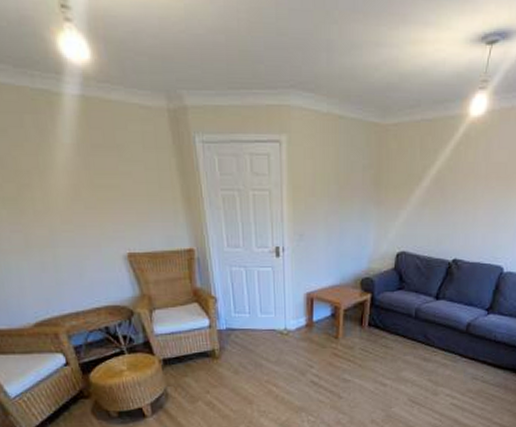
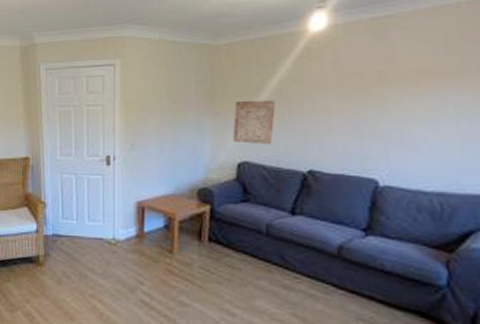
stone relief: none [394,189,434,235] -> present [233,99,276,145]

